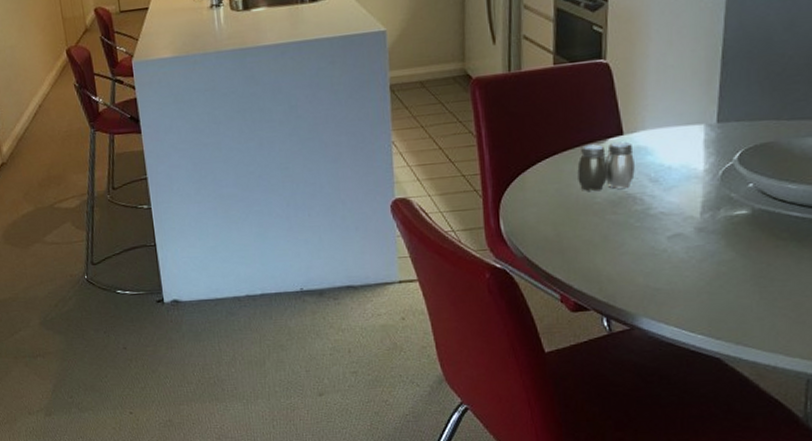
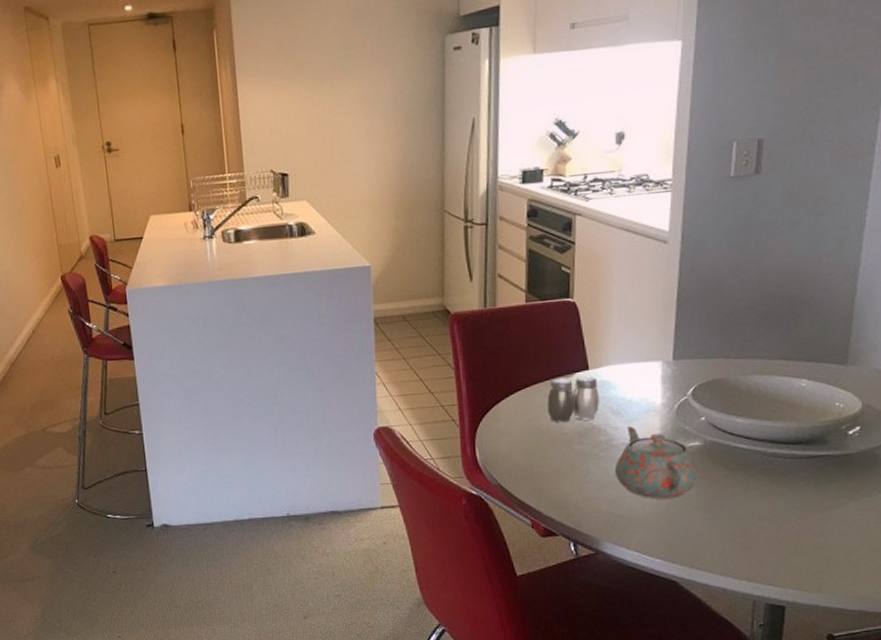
teapot: none [651,193,745,272] -> present [614,425,698,499]

